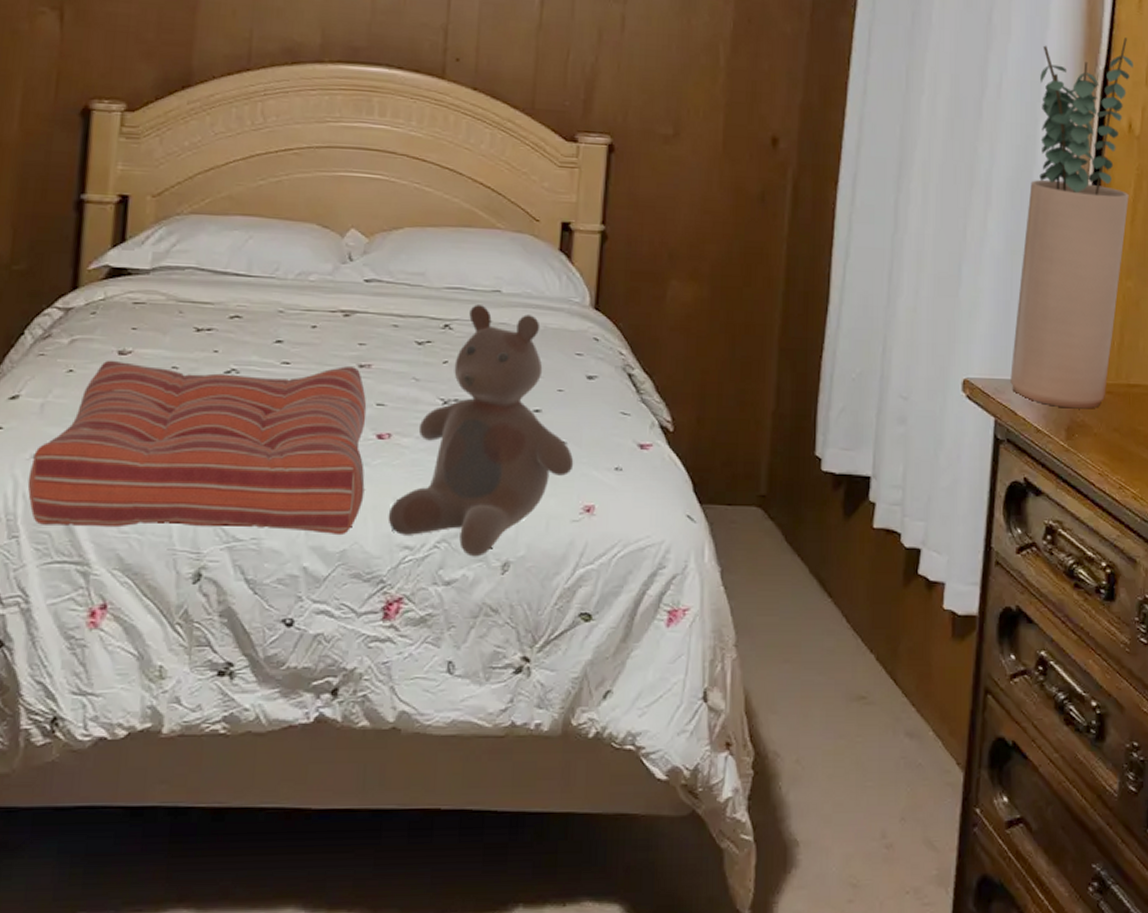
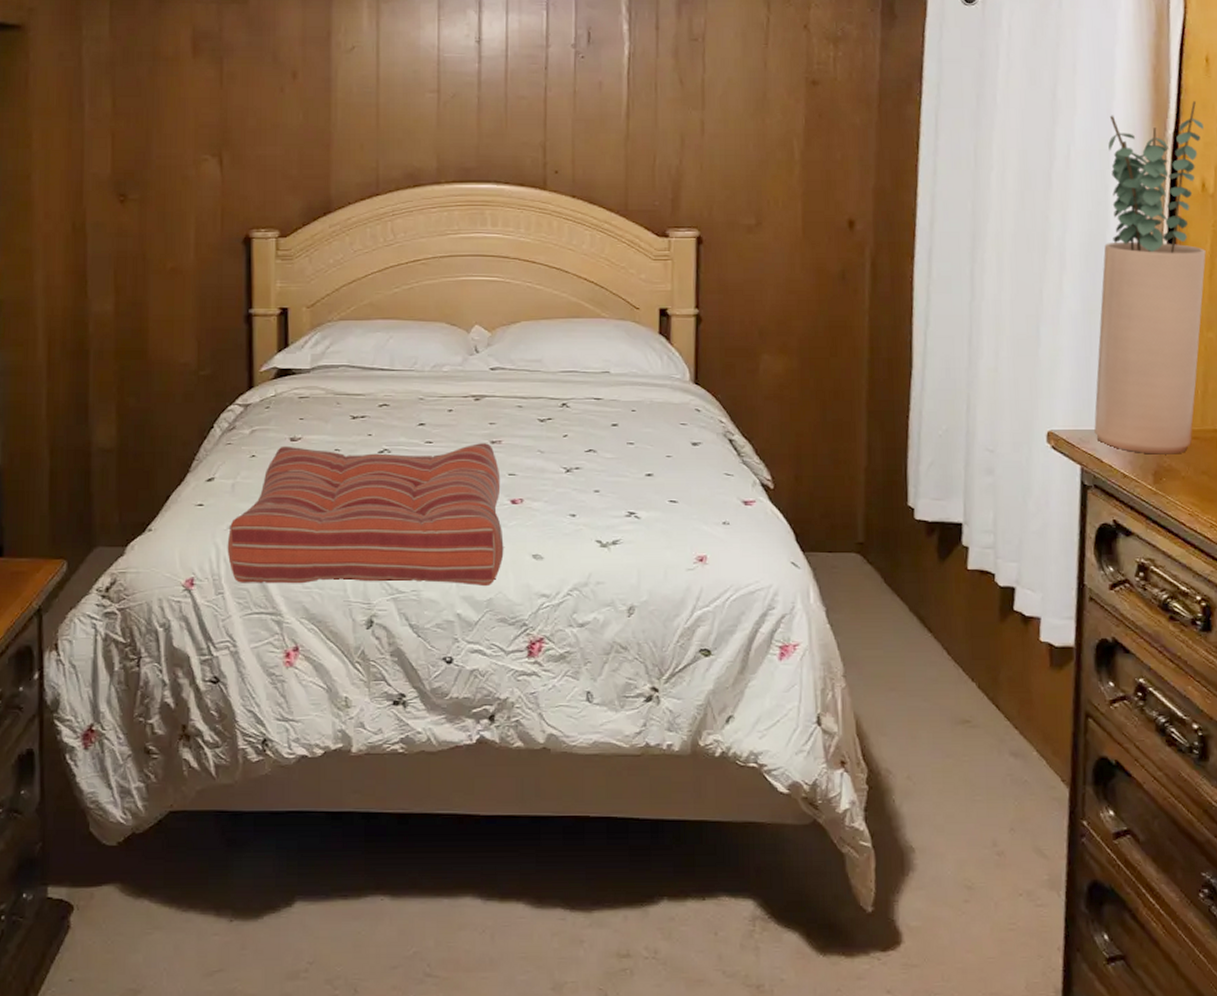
bear: present [388,305,574,557] -> none [526,385,685,603]

